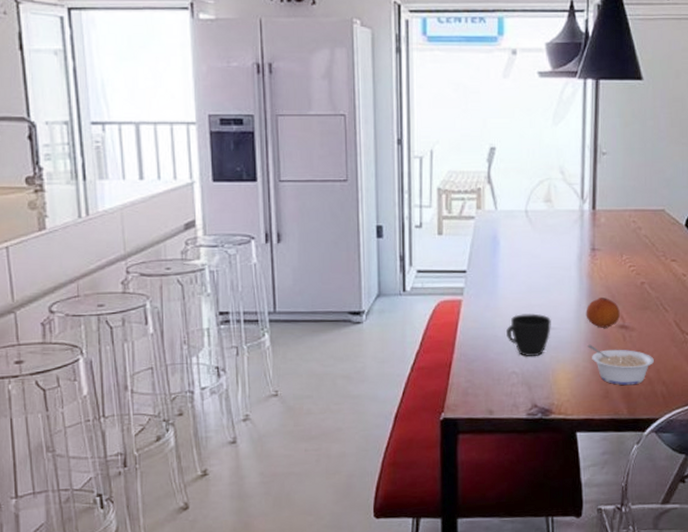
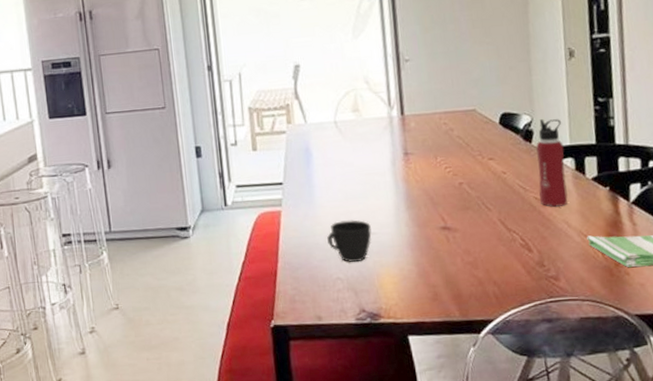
fruit: present [586,297,620,328] -> none [405,199,441,231]
legume: present [587,344,654,386] -> none [410,247,482,287]

